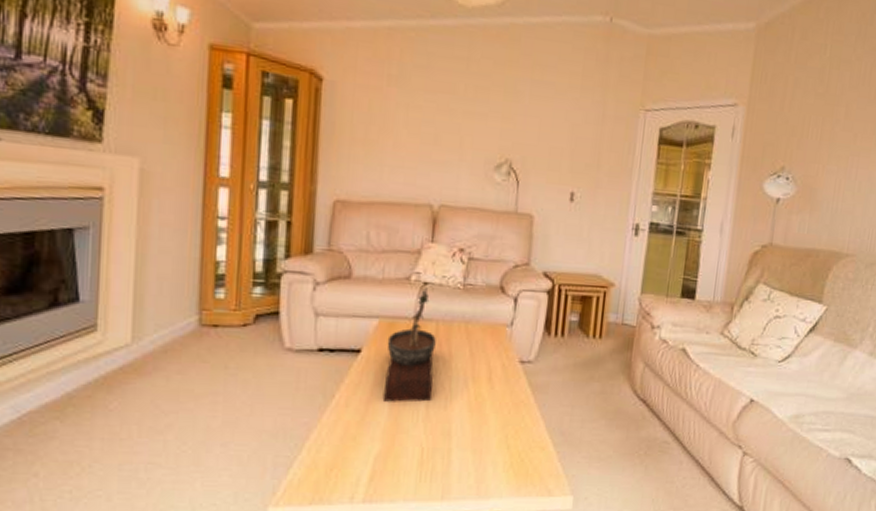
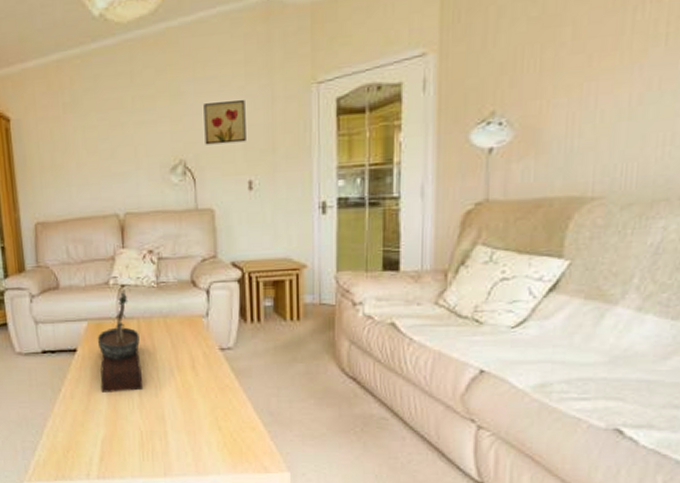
wall art: none [533,107,578,153] -> present [204,100,246,145]

